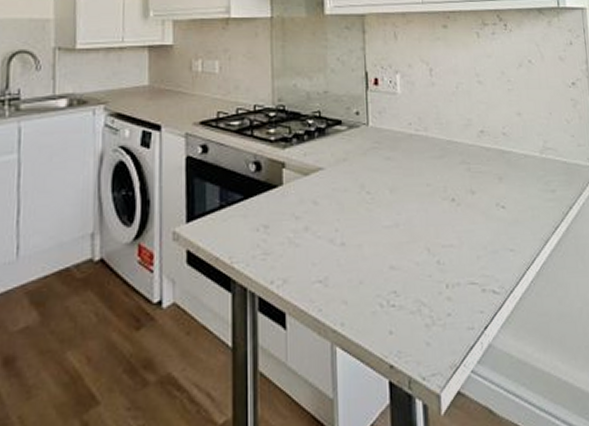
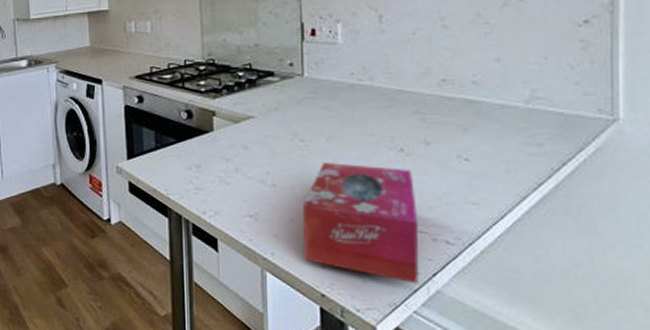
tissue box: none [371,215,474,340] -> present [303,163,419,284]

